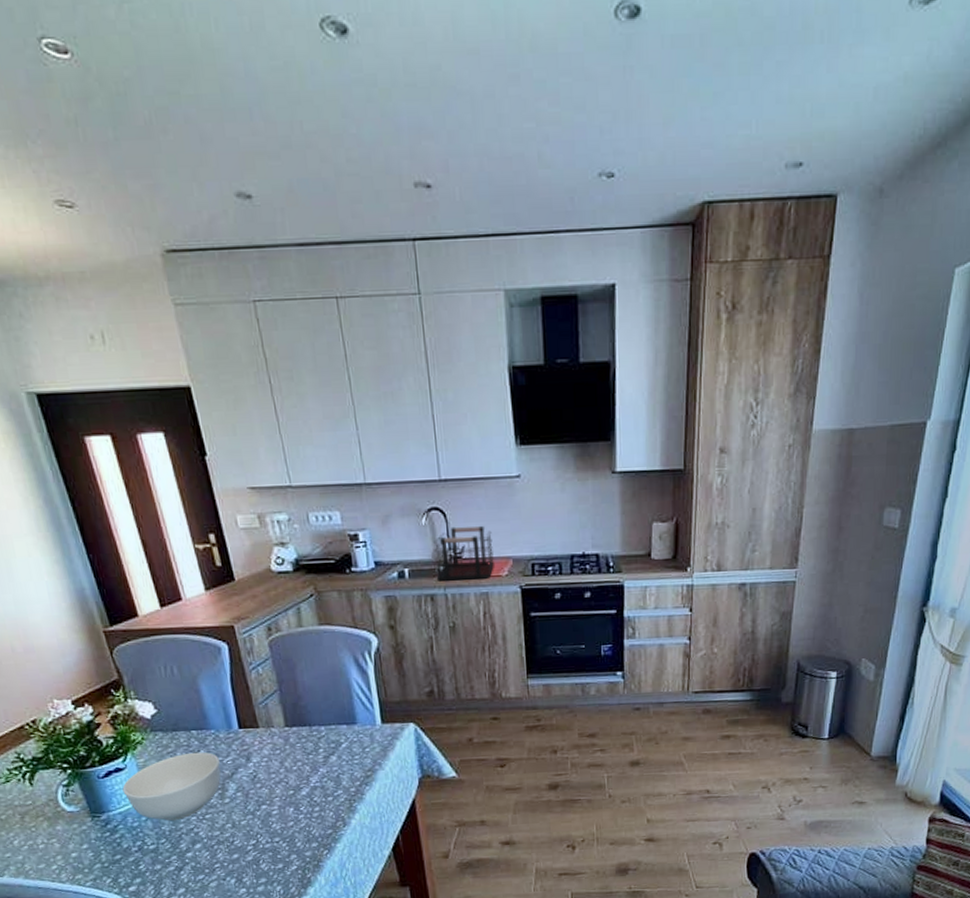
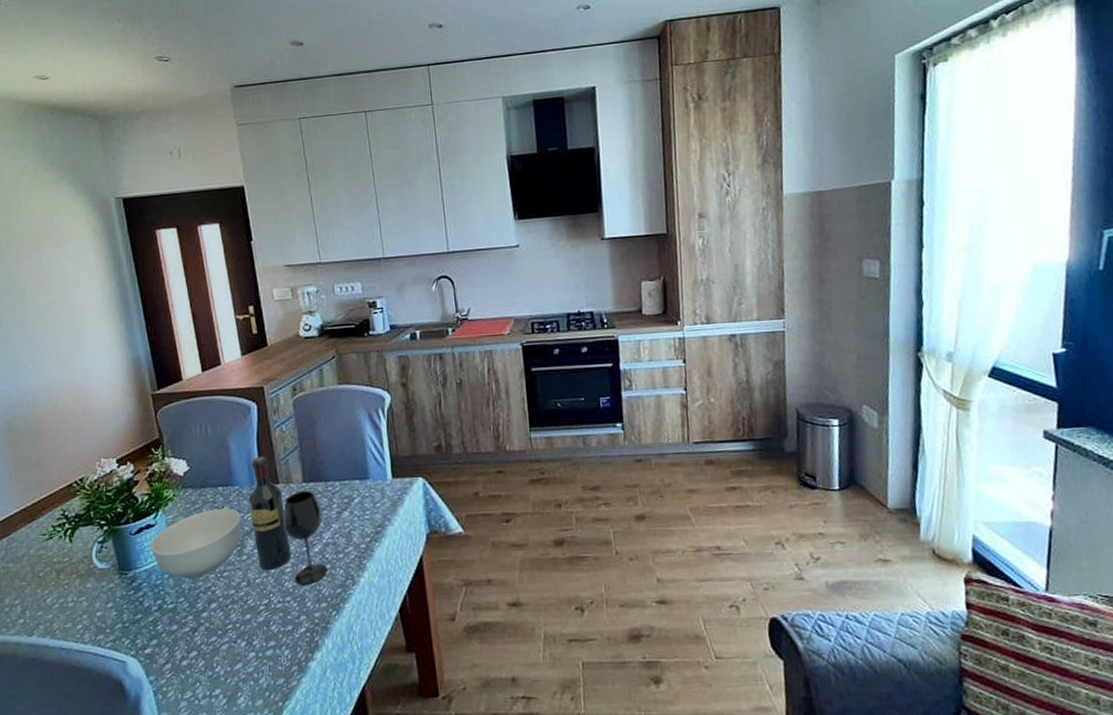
wine bottle: none [226,699,278,813] -> present [248,456,292,570]
wine glass: none [265,734,317,827] -> present [283,490,328,585]
dish rack: present [433,526,494,581] -> none [442,291,497,341]

